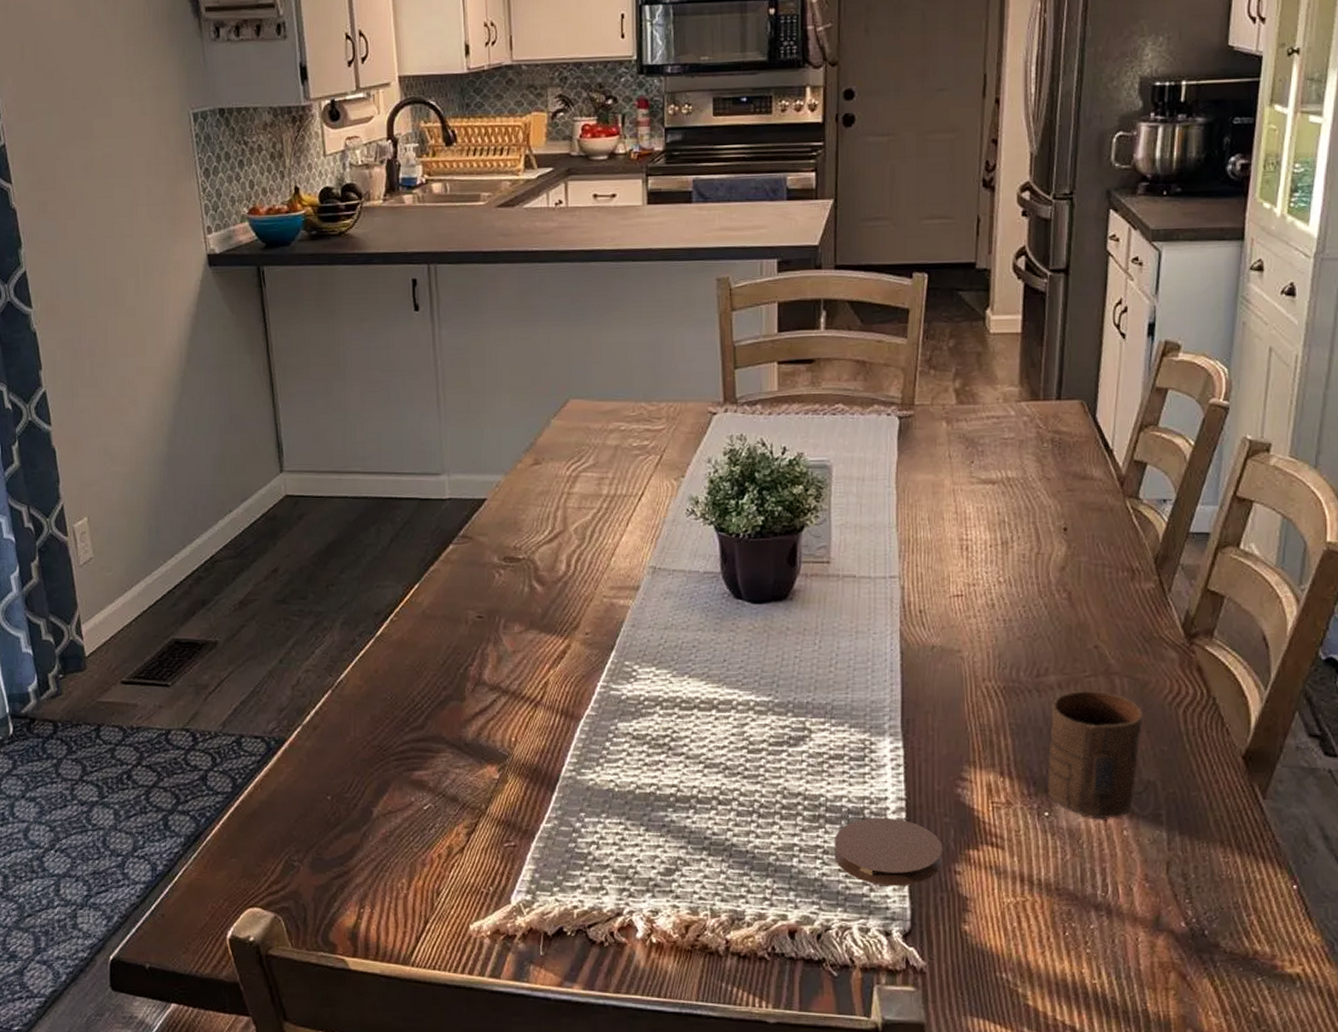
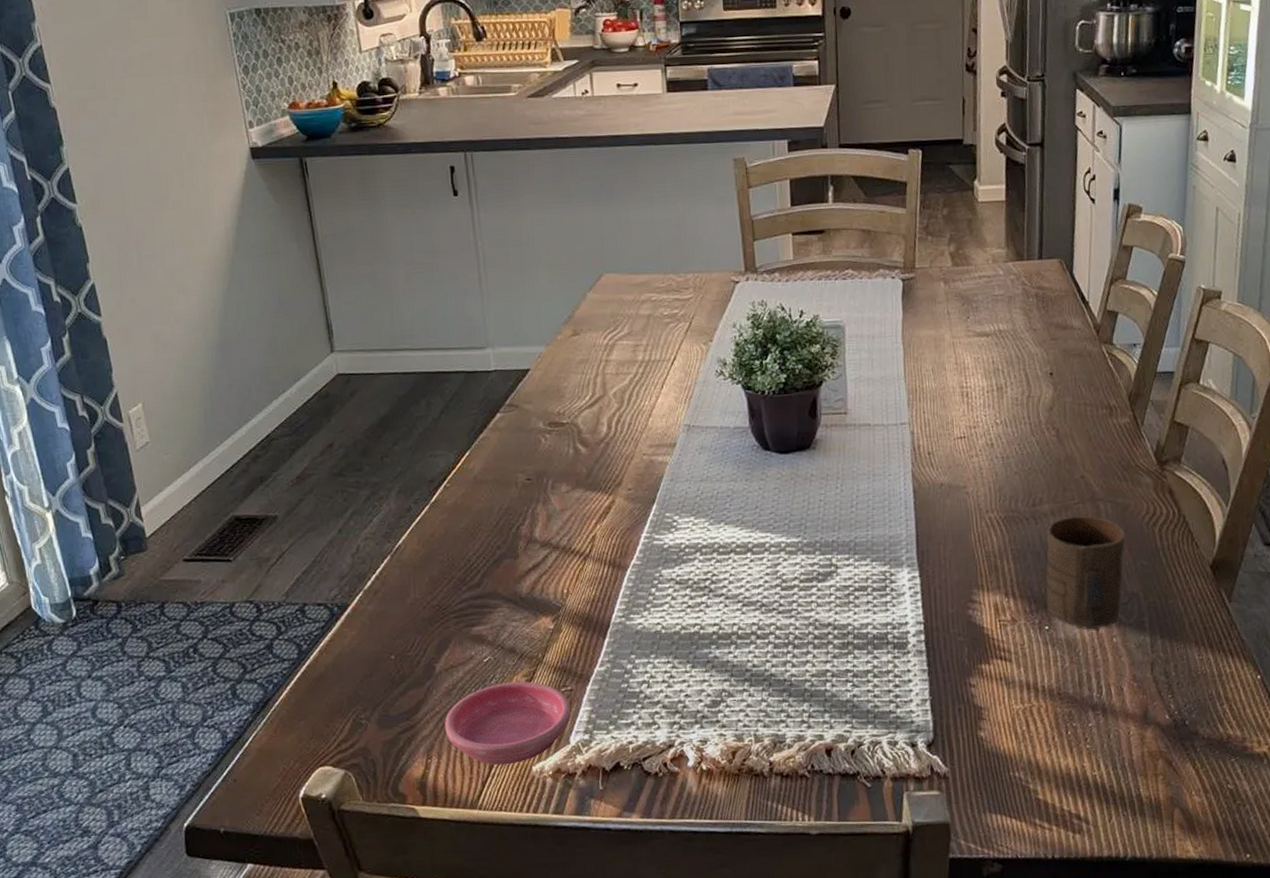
saucer: none [380,832,513,921] -> present [445,681,571,765]
coaster: present [834,817,943,886] -> none [862,640,959,702]

